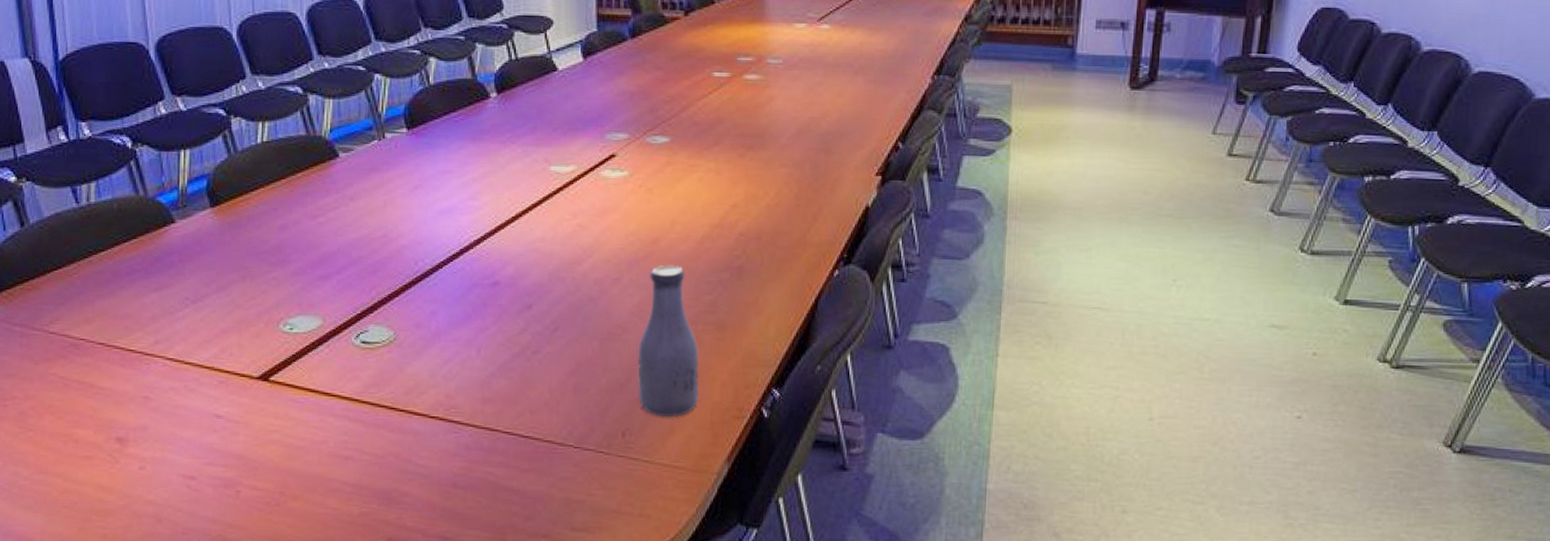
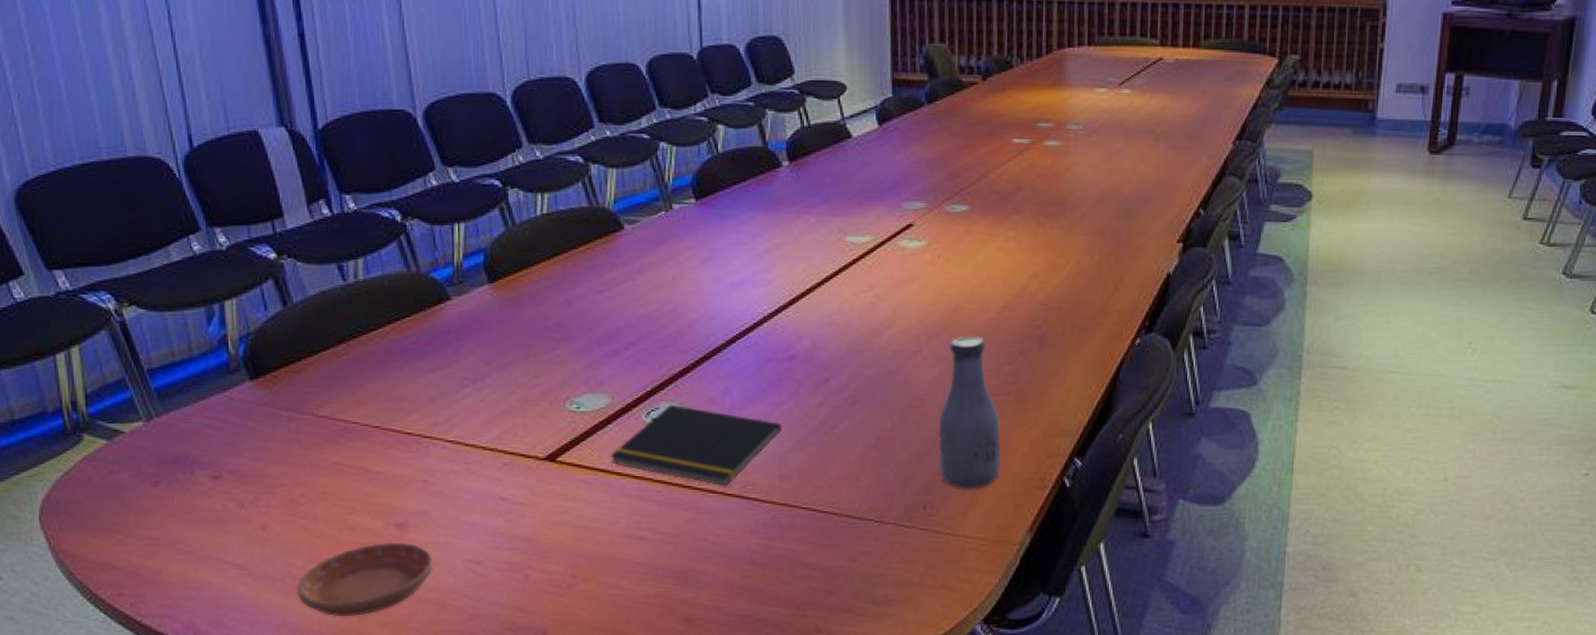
saucer: none [23,455,150,527] -> present [297,542,433,617]
notepad: none [320,327,486,409] -> present [610,404,783,486]

